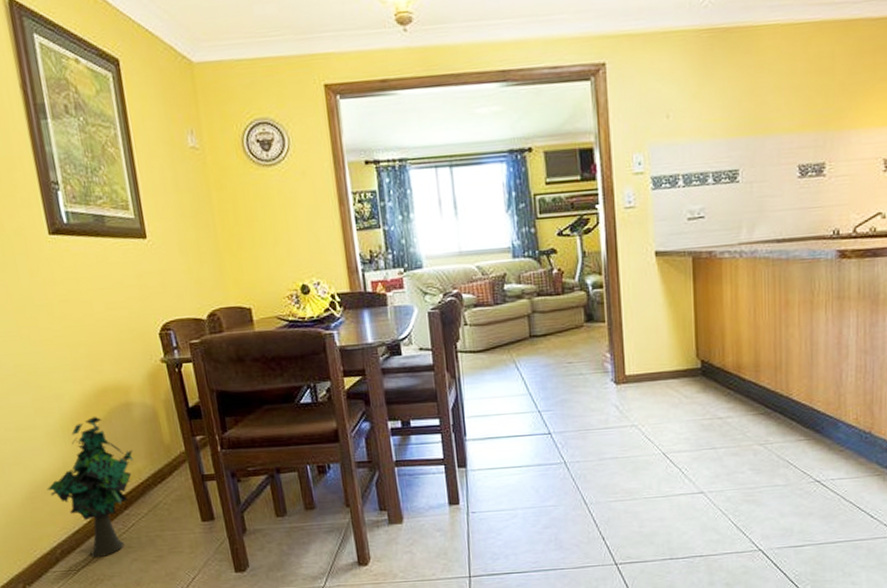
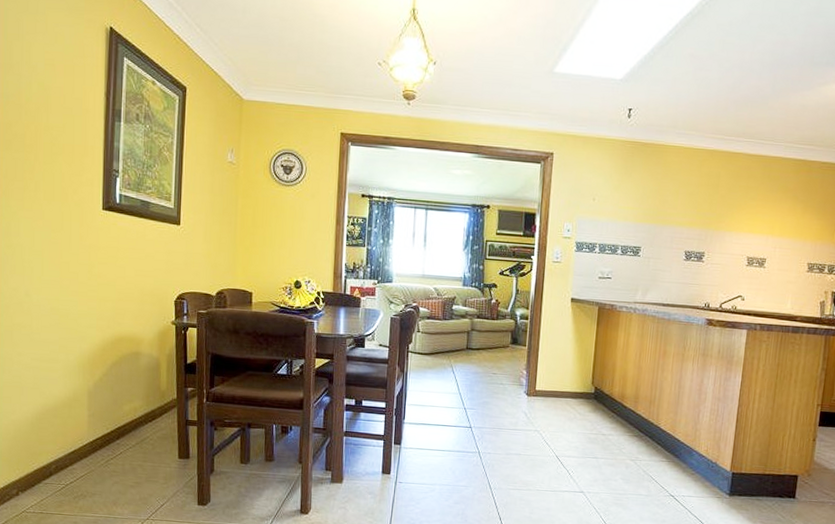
decorative plant: present [47,417,133,558] -> none [55,359,134,477]

